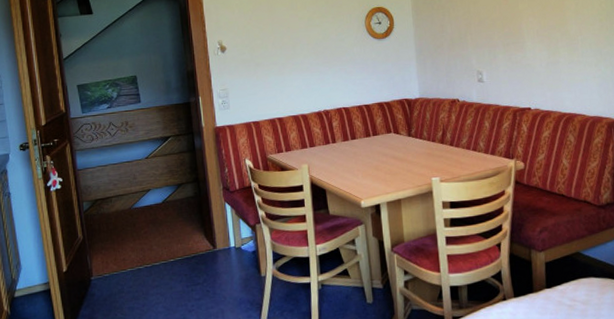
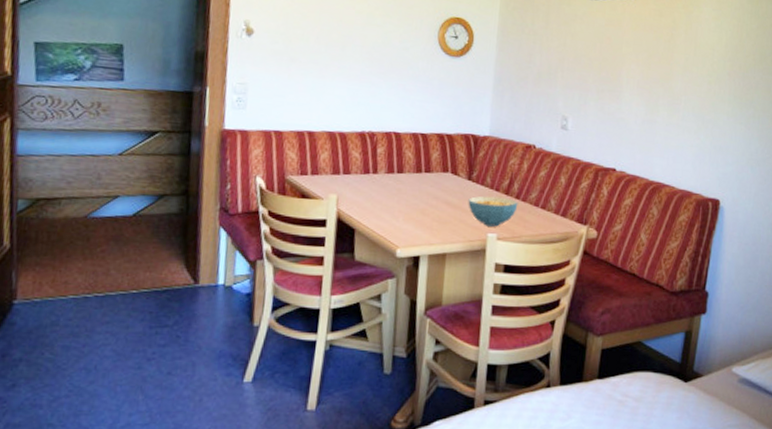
cereal bowl: none [411,146,453,172] -> present [468,196,518,227]

